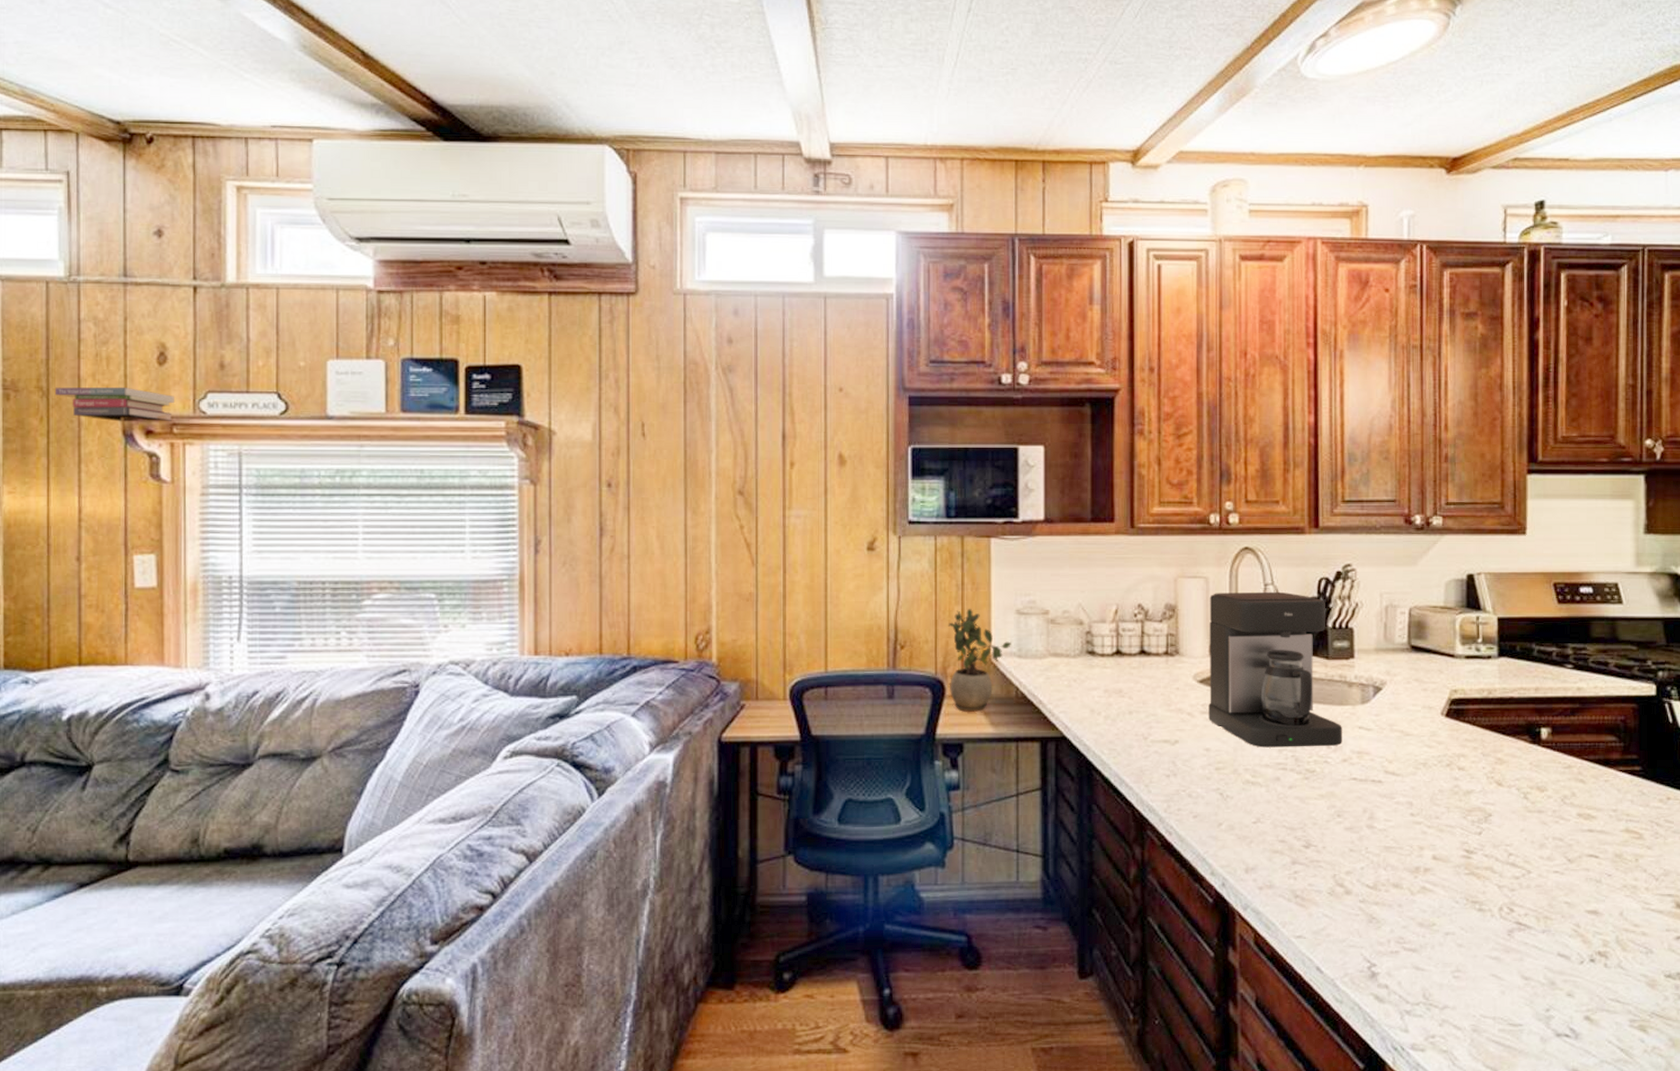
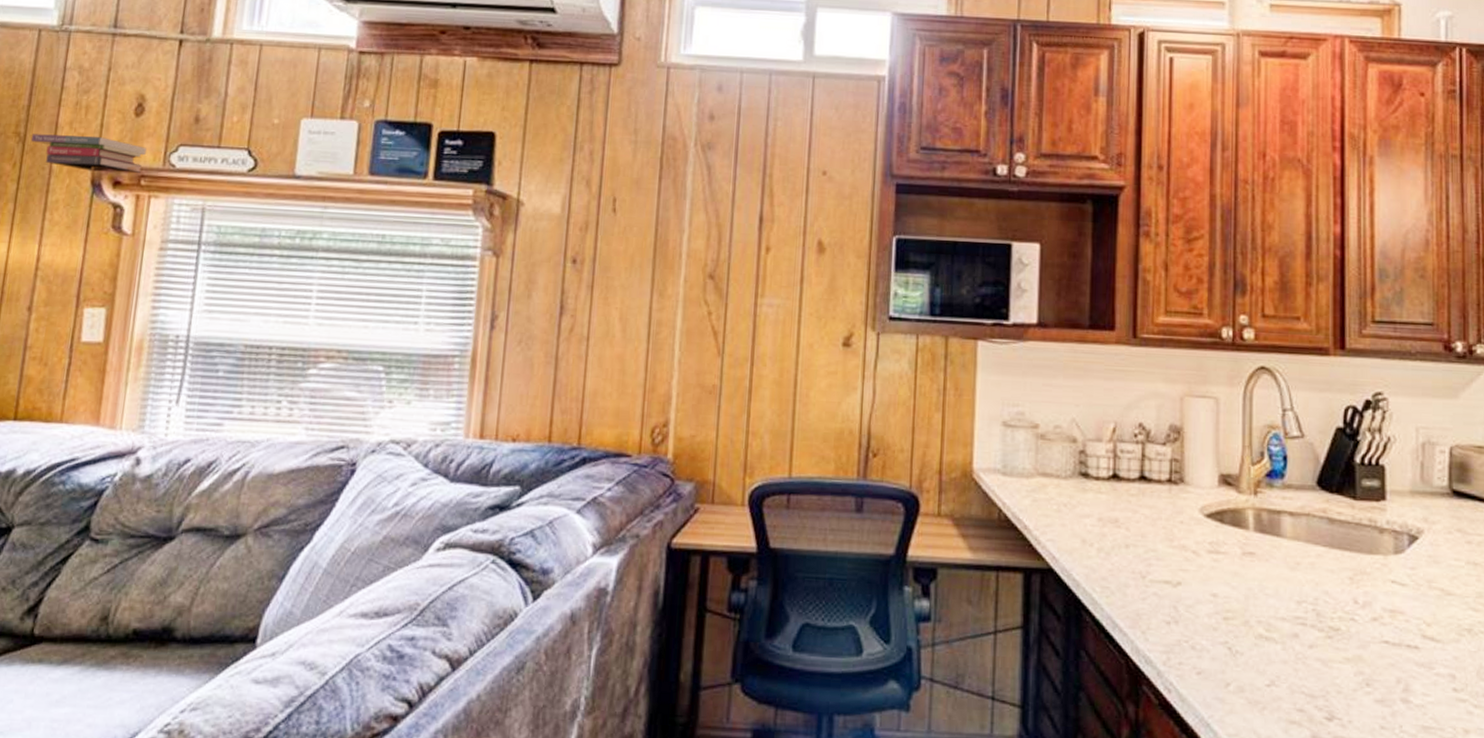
potted plant: present [947,608,1011,712] -> none [924,416,996,533]
coffee maker: present [1208,591,1342,748] -> none [1216,416,1372,601]

